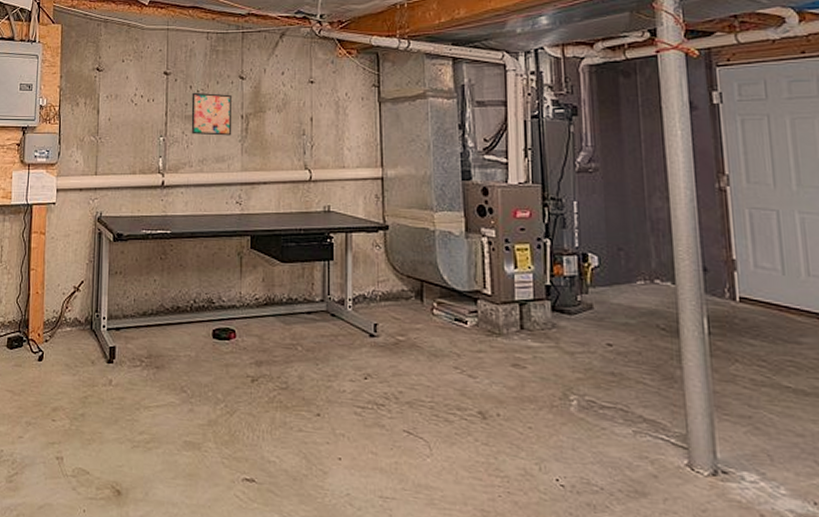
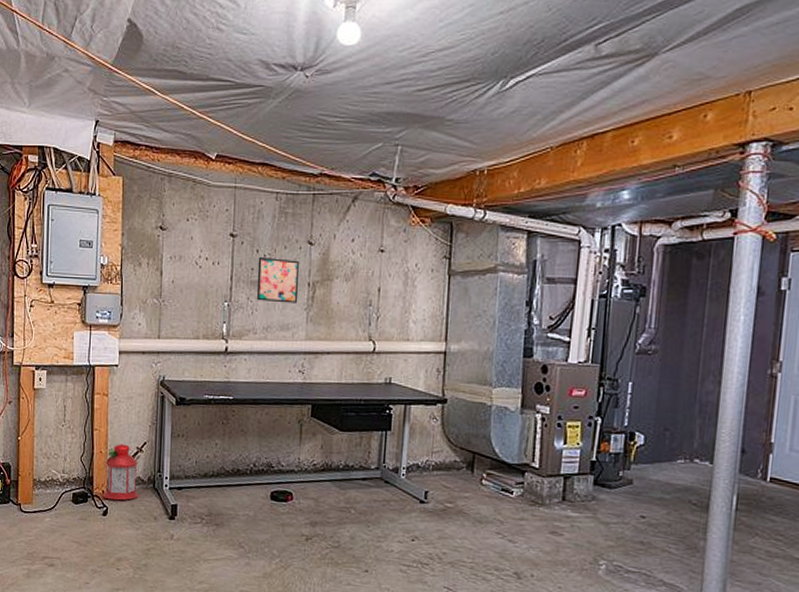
lantern: none [38,283,75,344] -> present [102,444,138,501]

